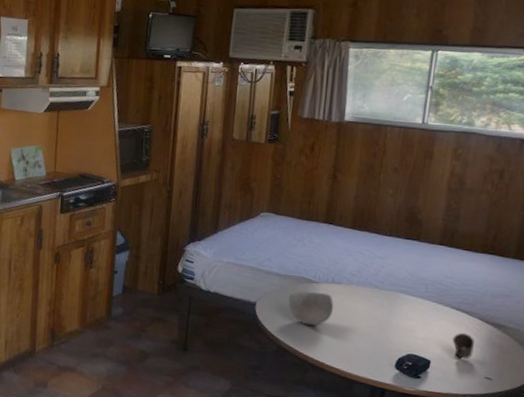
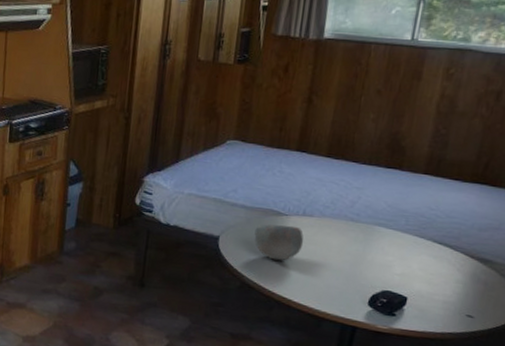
mug: present [452,332,474,360] -> none [432,268,457,297]

